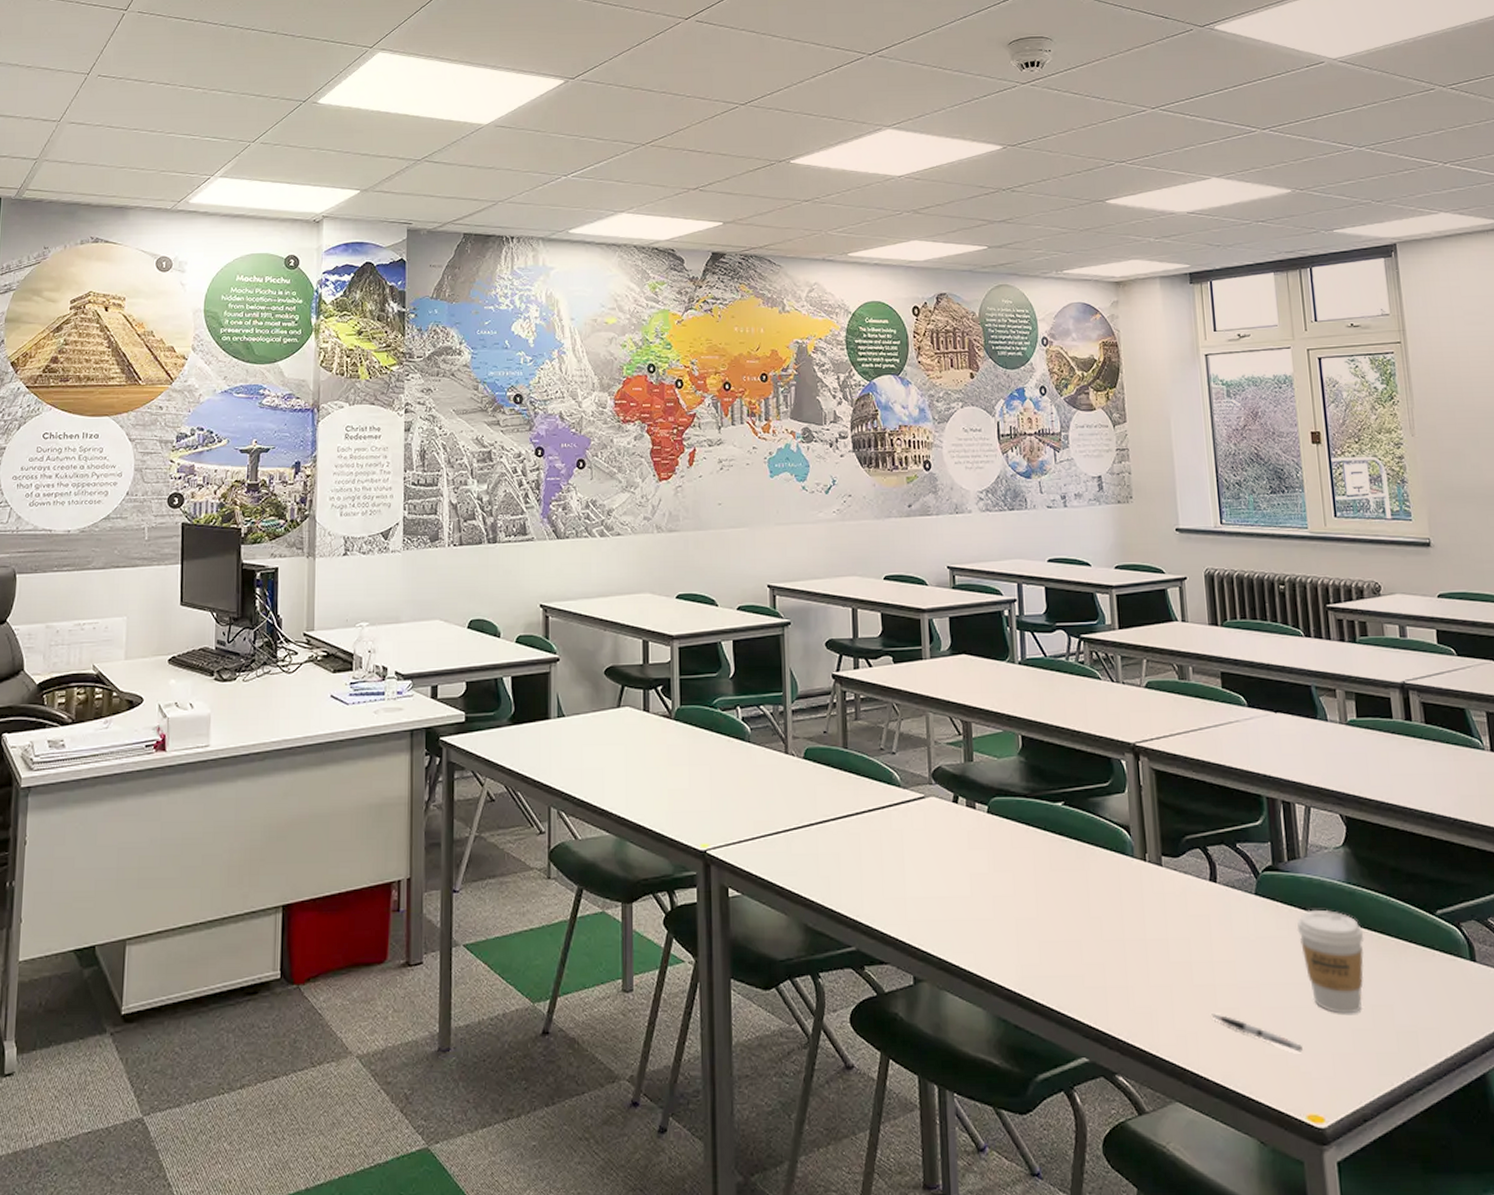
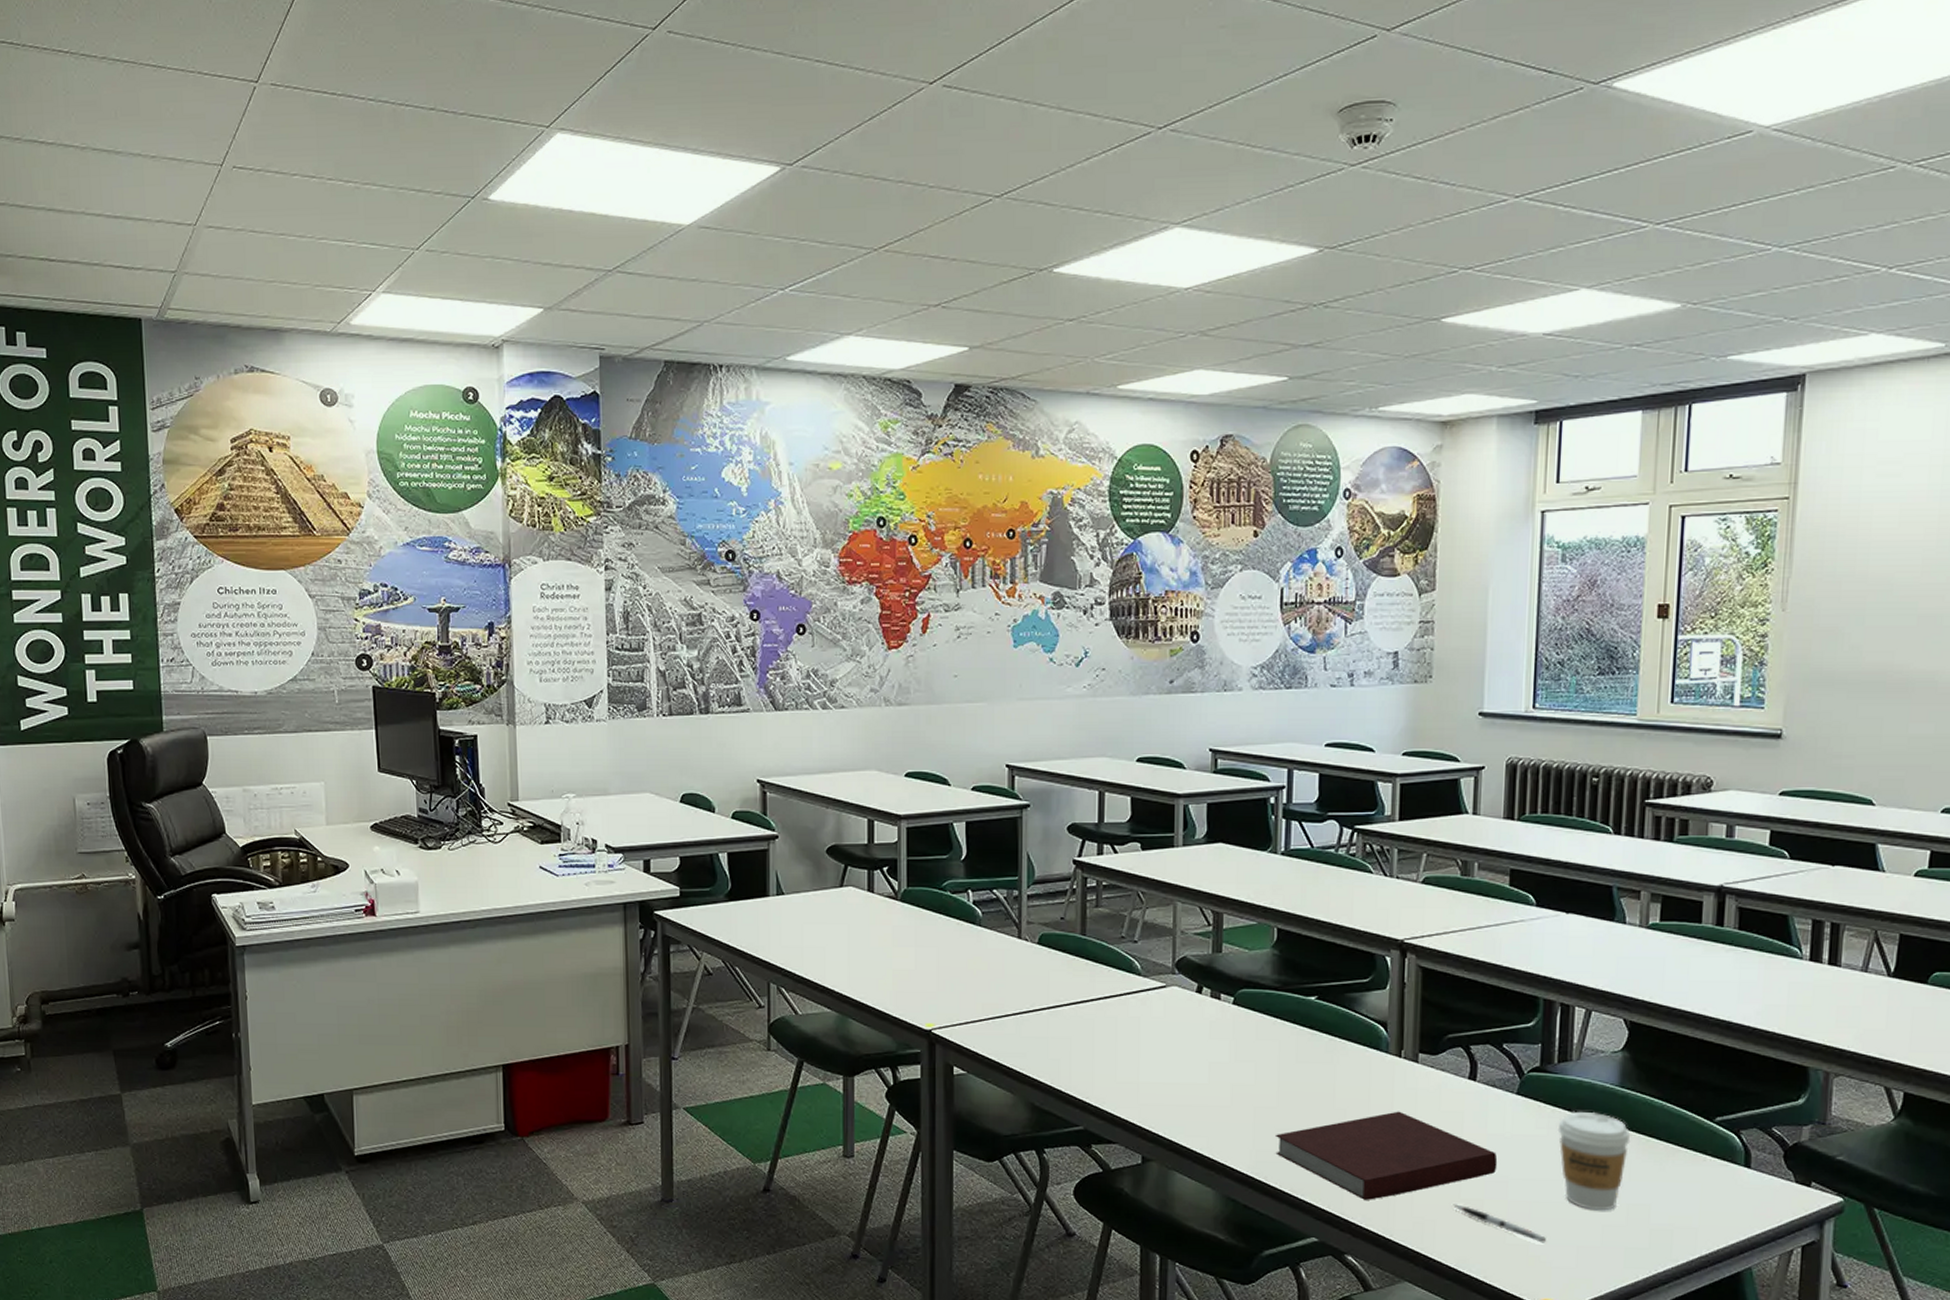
notebook: none [1037,917,1247,1014] -> present [1274,1111,1498,1200]

